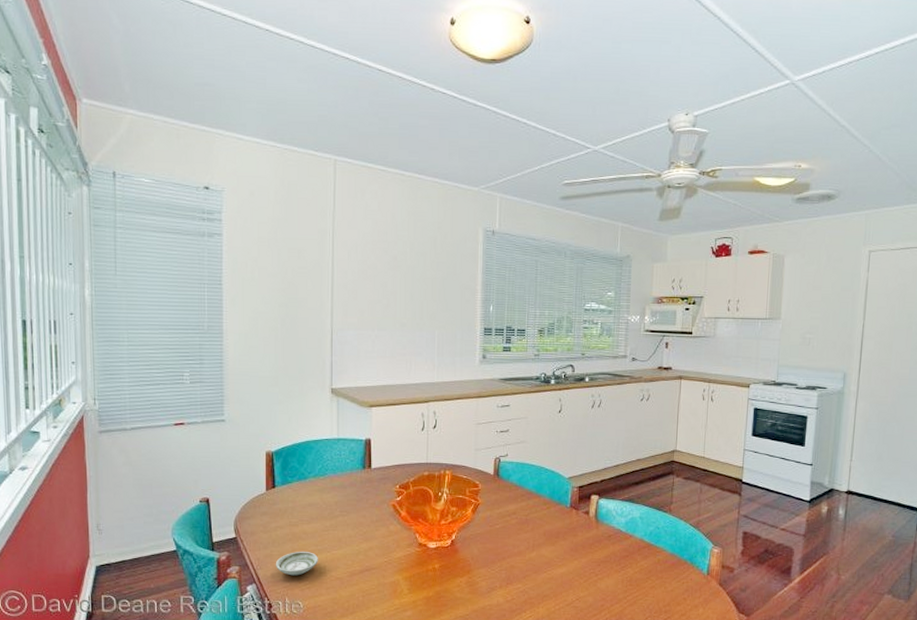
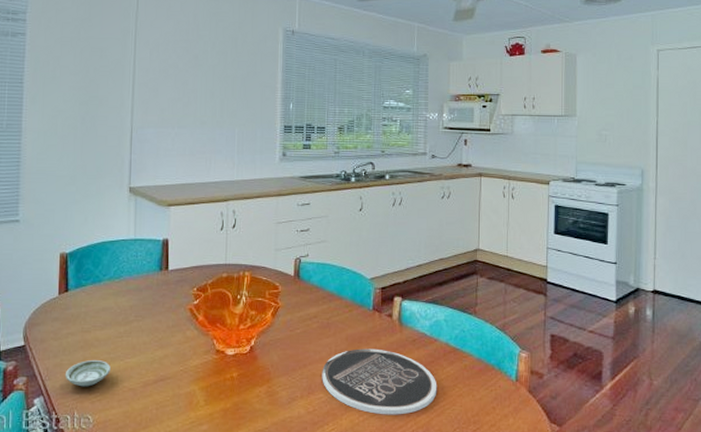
plate: none [520,543,631,604] -> present [322,348,437,415]

